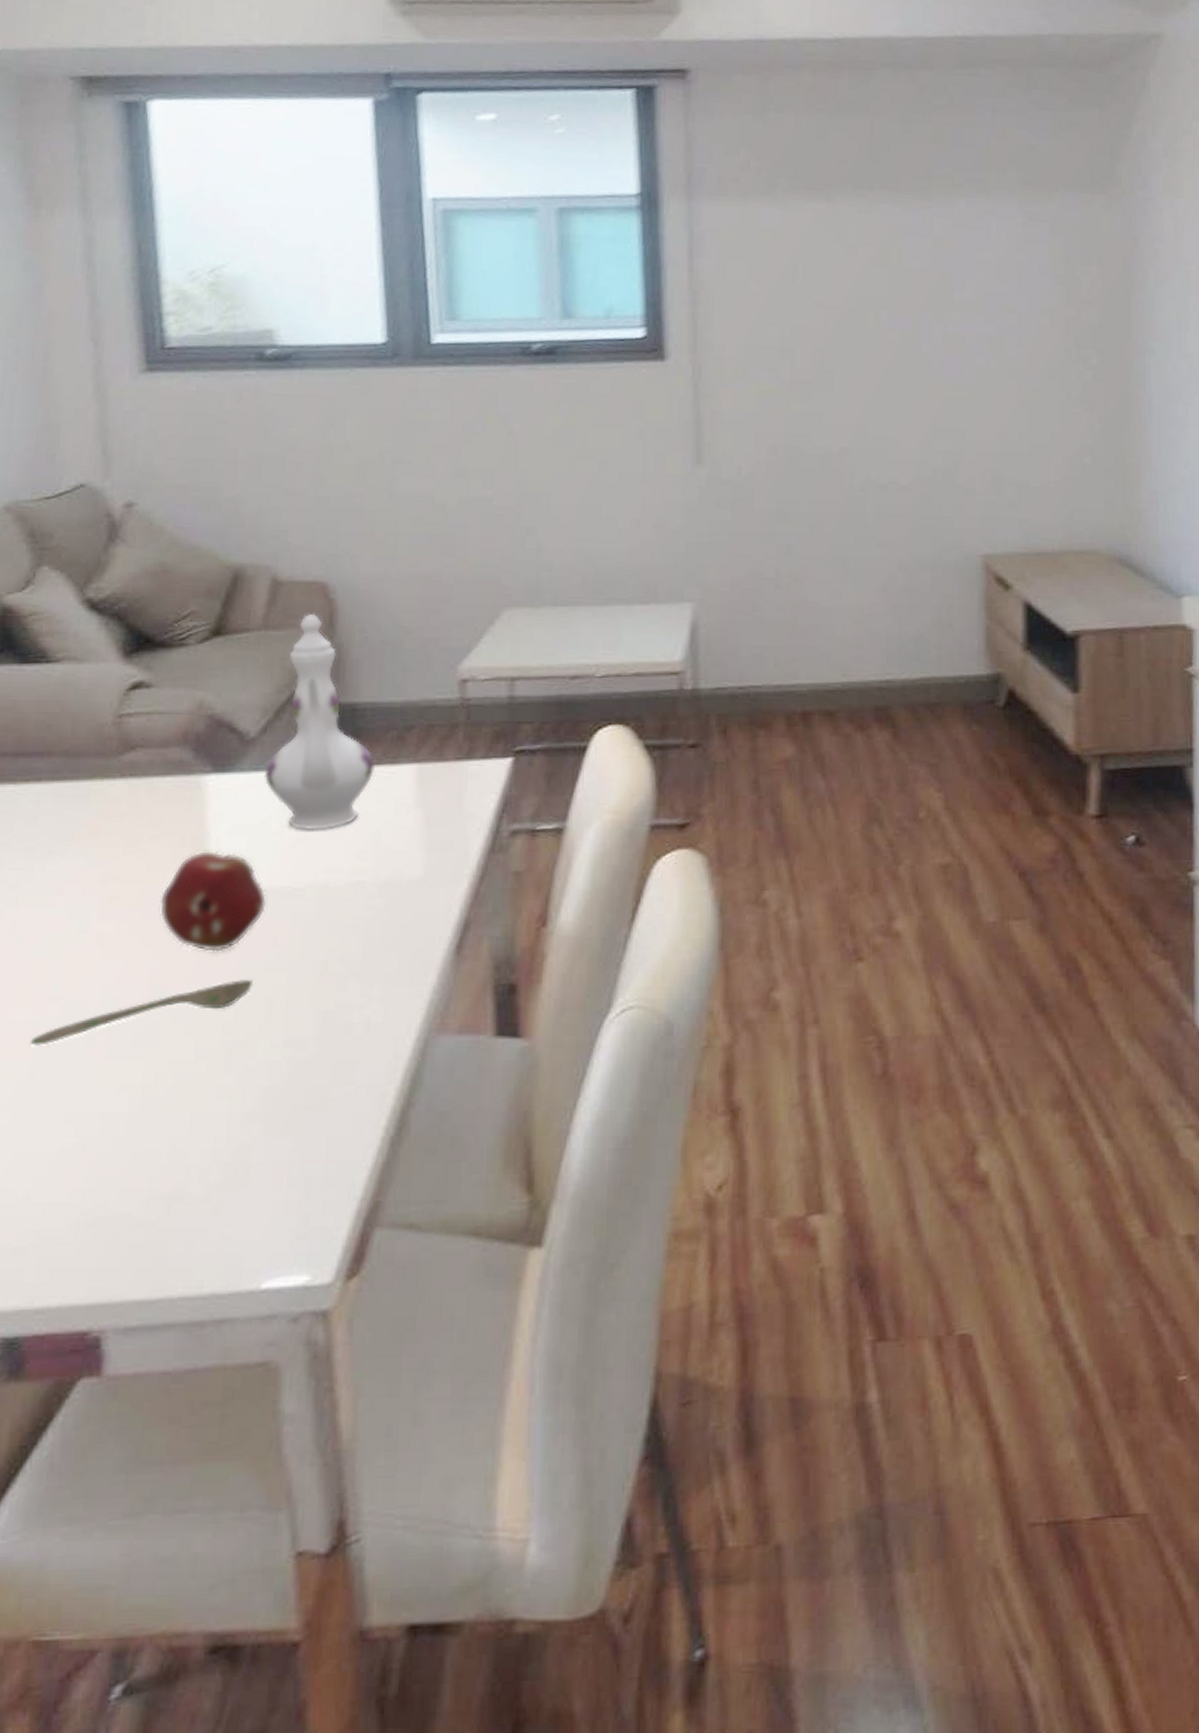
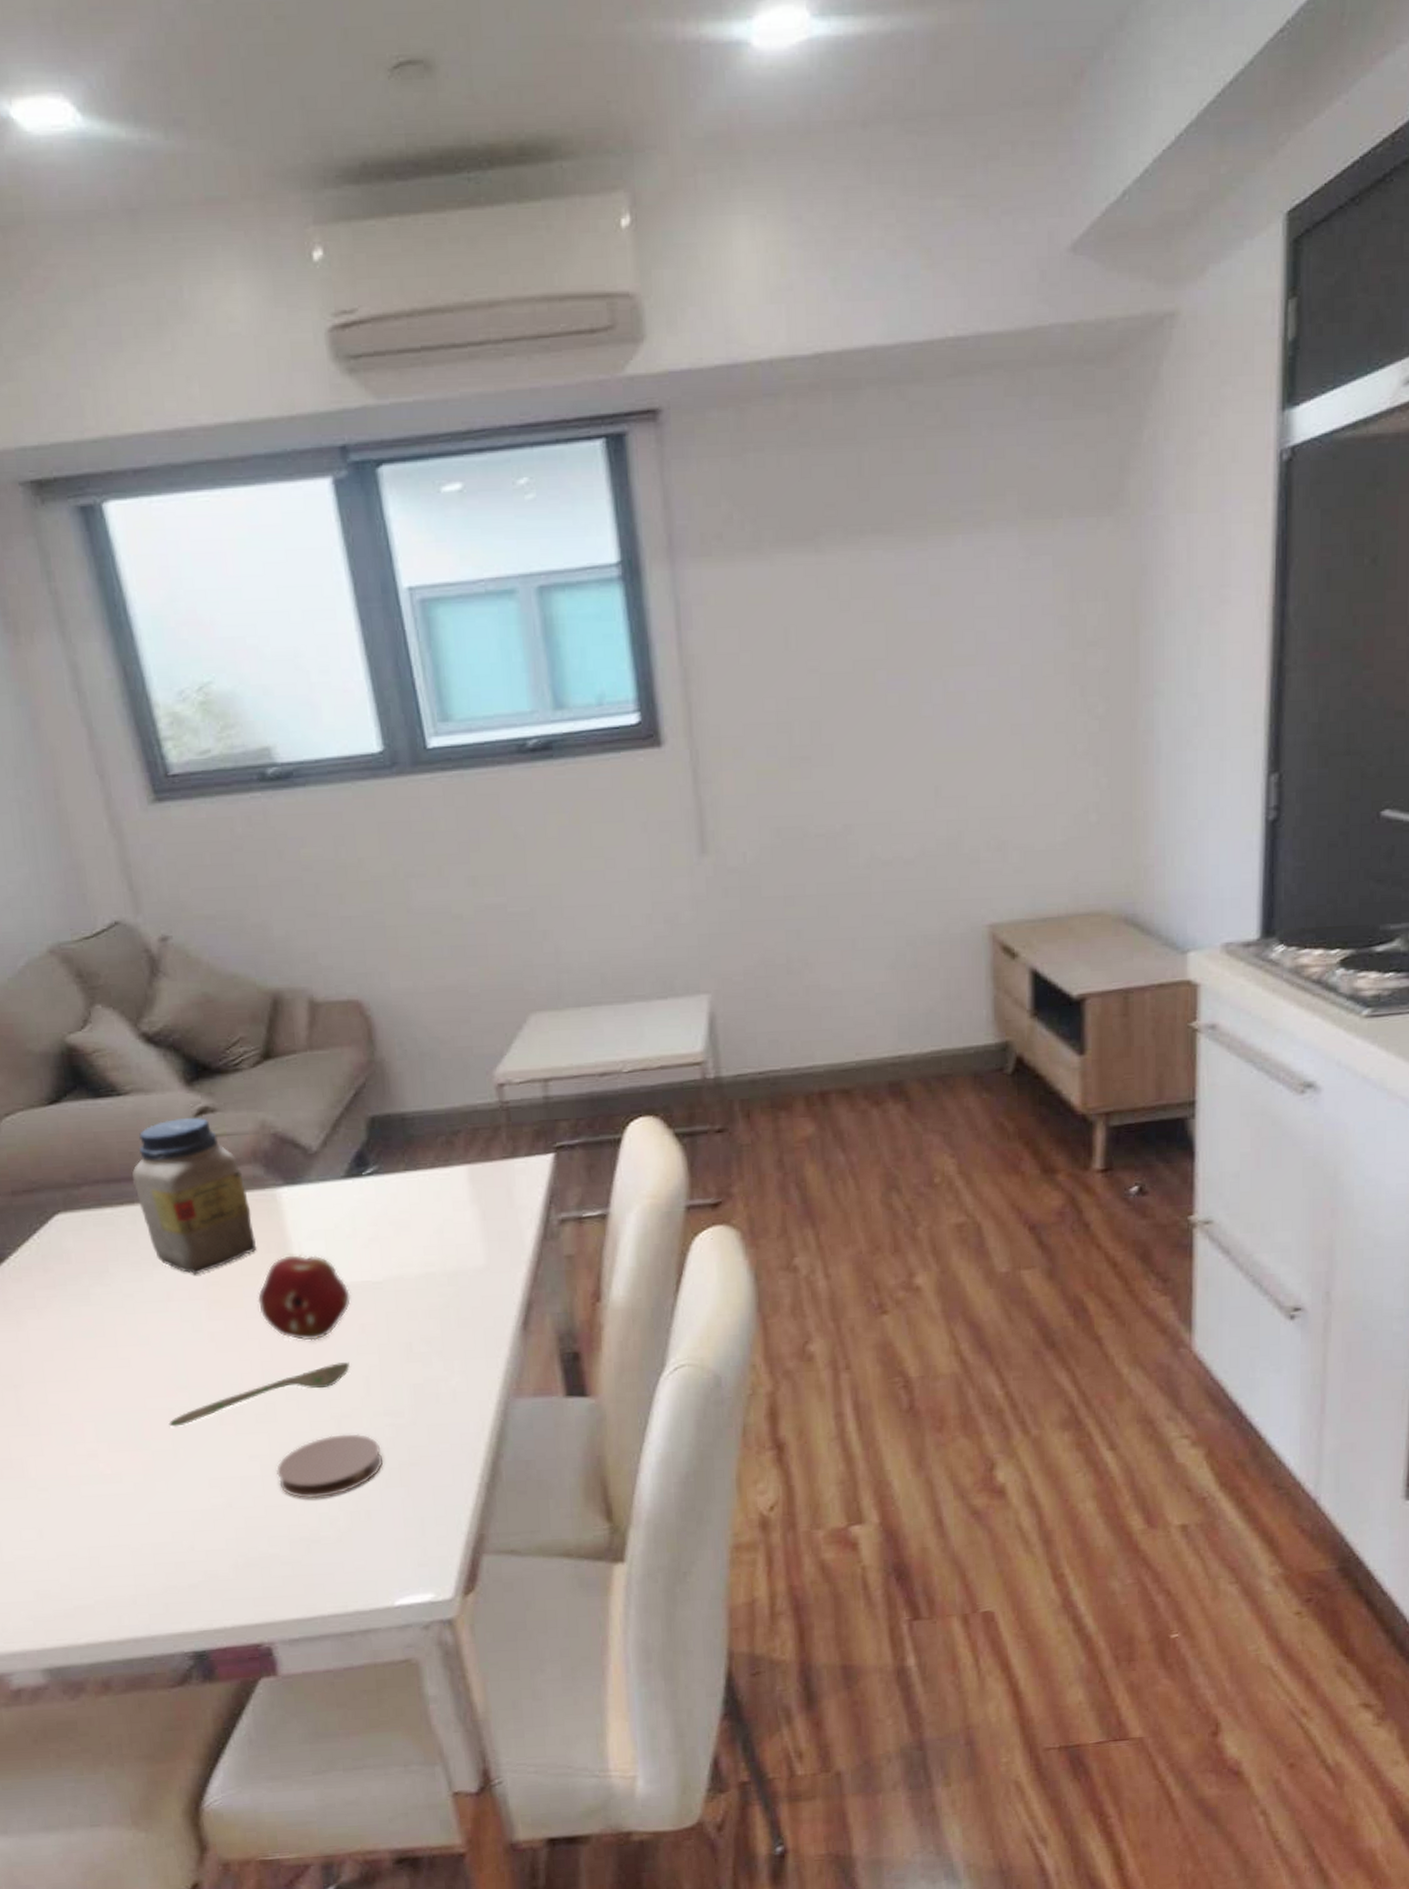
jar: none [44,691,171,867] -> present [132,1117,257,1275]
coaster: none [145,1067,274,1145] -> present [275,1433,384,1499]
ewer: present [264,613,376,830] -> none [330,1031,430,1231]

